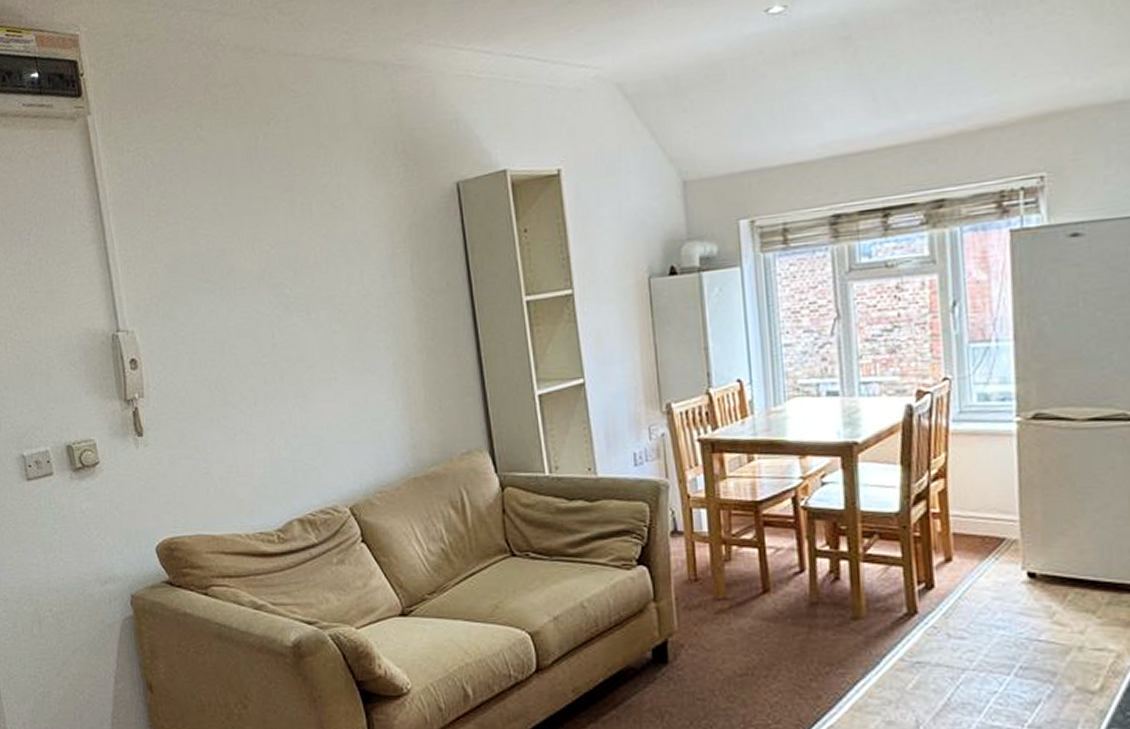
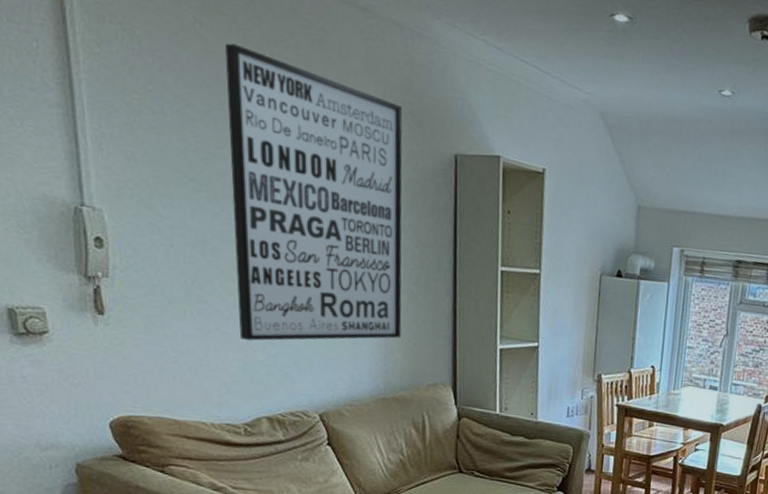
wall art: none [224,135,425,437] -> present [225,43,403,341]

